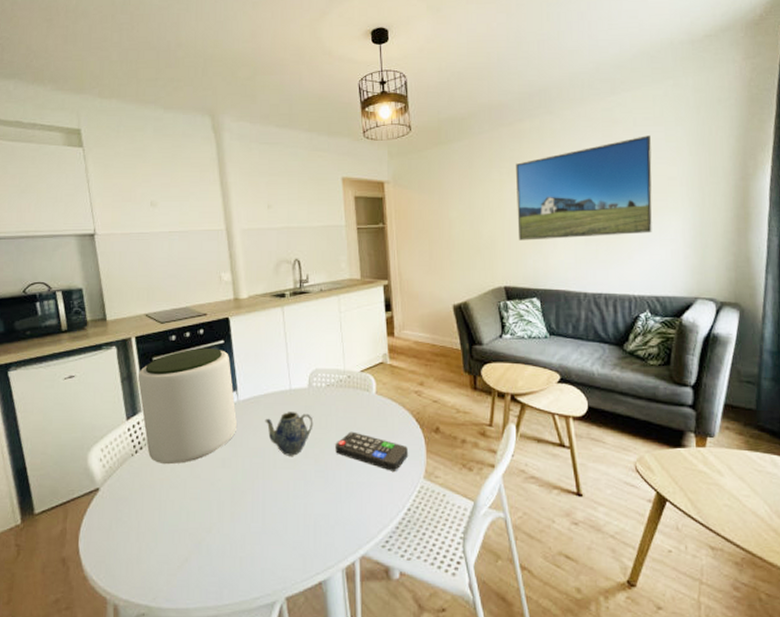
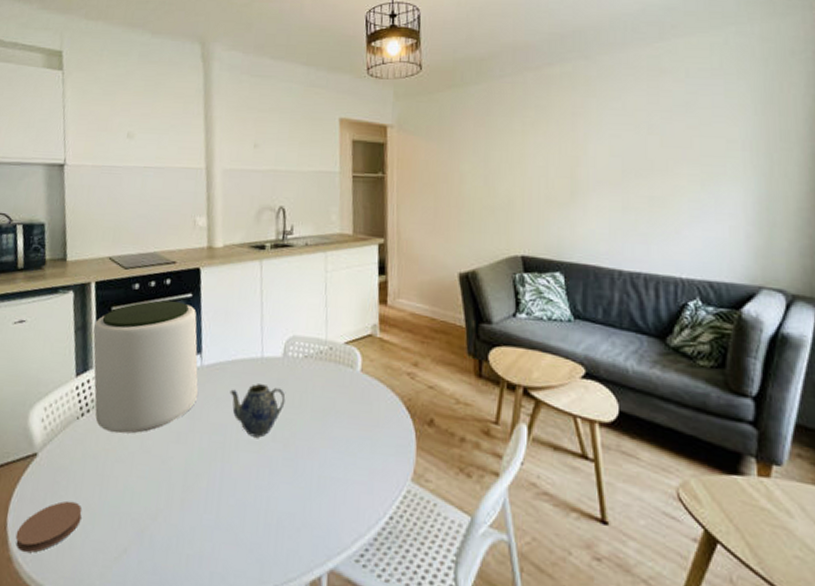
coaster: none [88,525,145,572] -> present [15,500,82,553]
remote control: present [335,431,409,471] -> none [308,414,396,469]
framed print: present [516,135,652,241] -> none [540,89,707,205]

